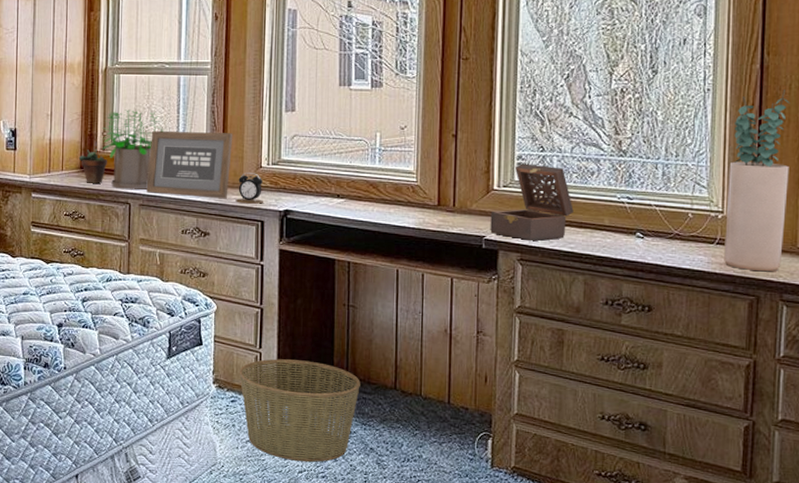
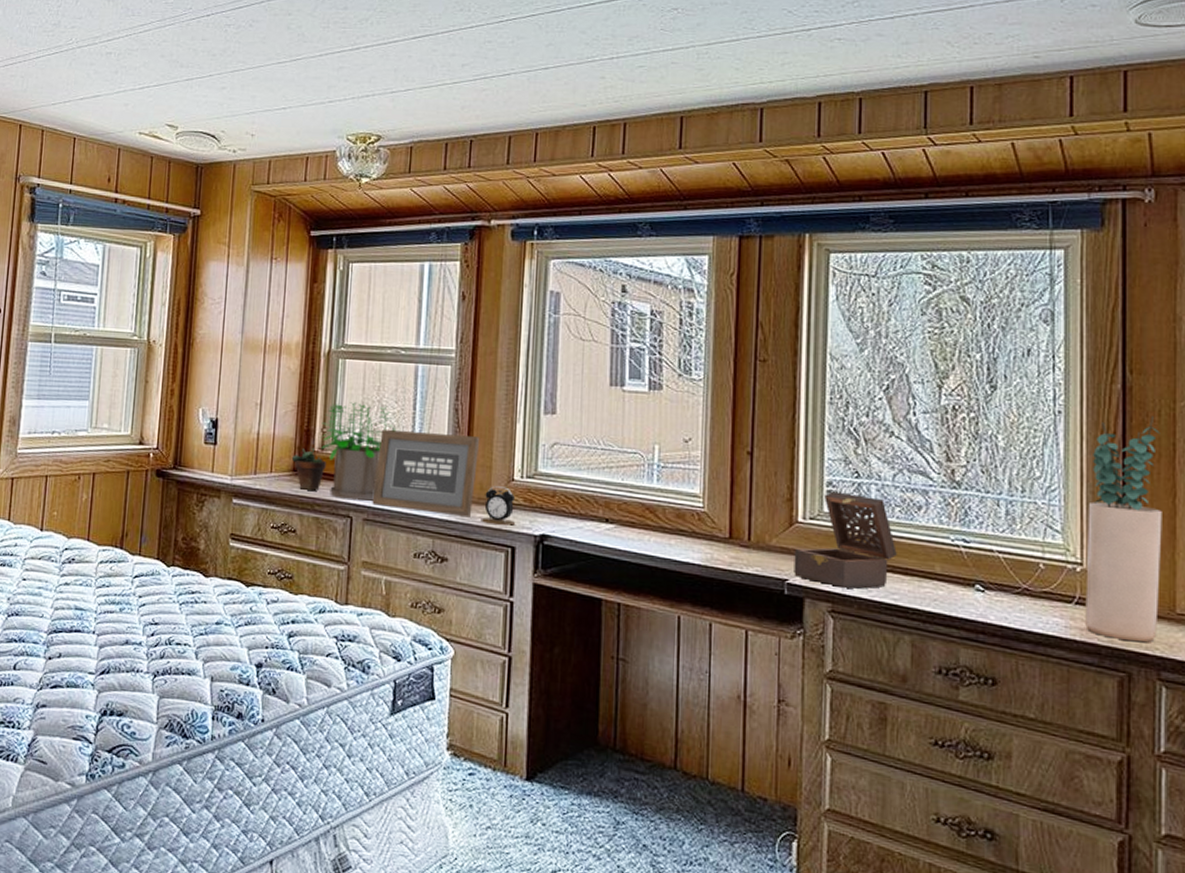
basket: present [239,359,360,462] -> none [480,722,632,860]

